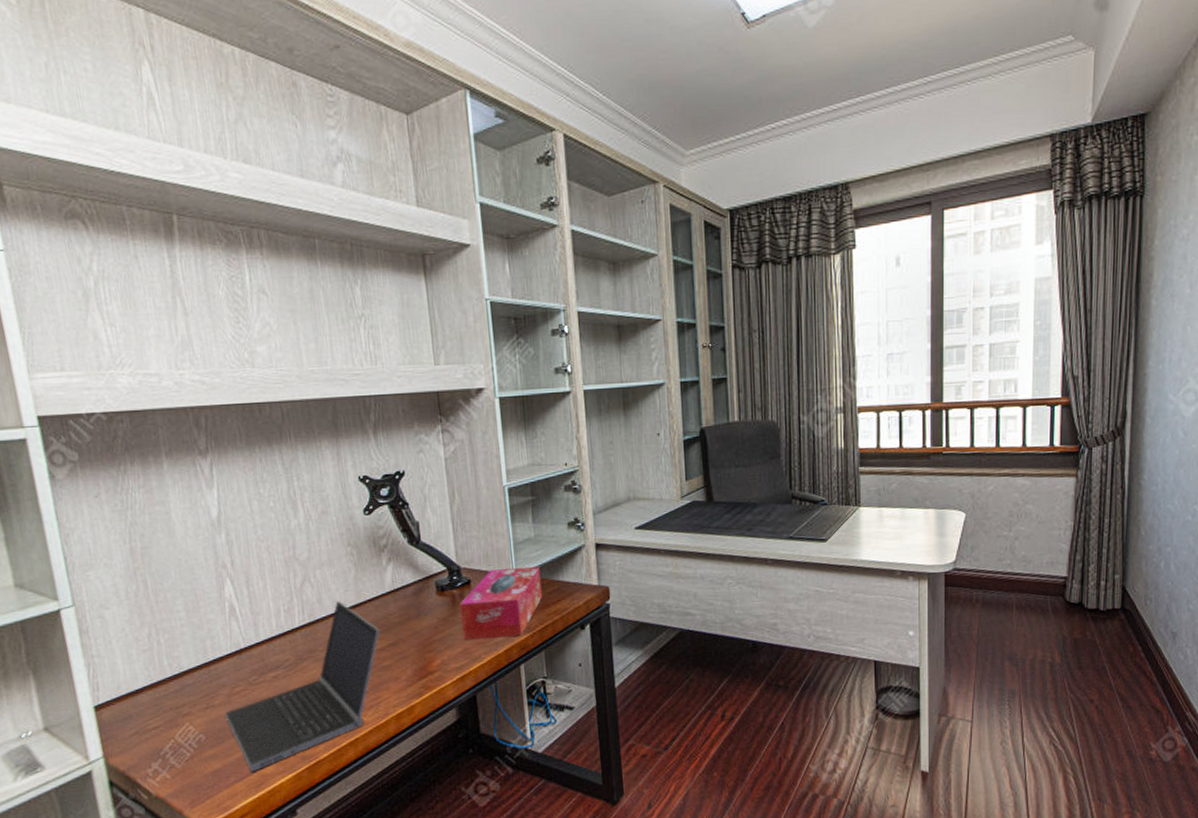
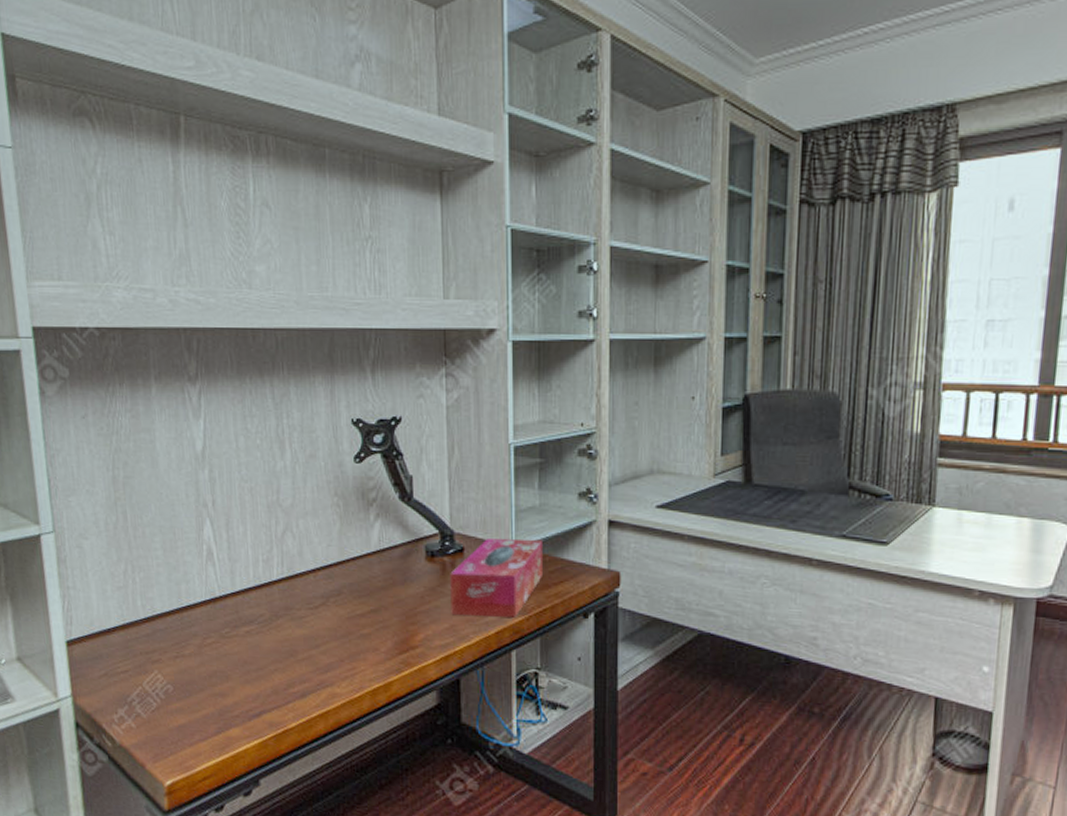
laptop computer: present [225,600,381,772] -> none [195,555,363,733]

